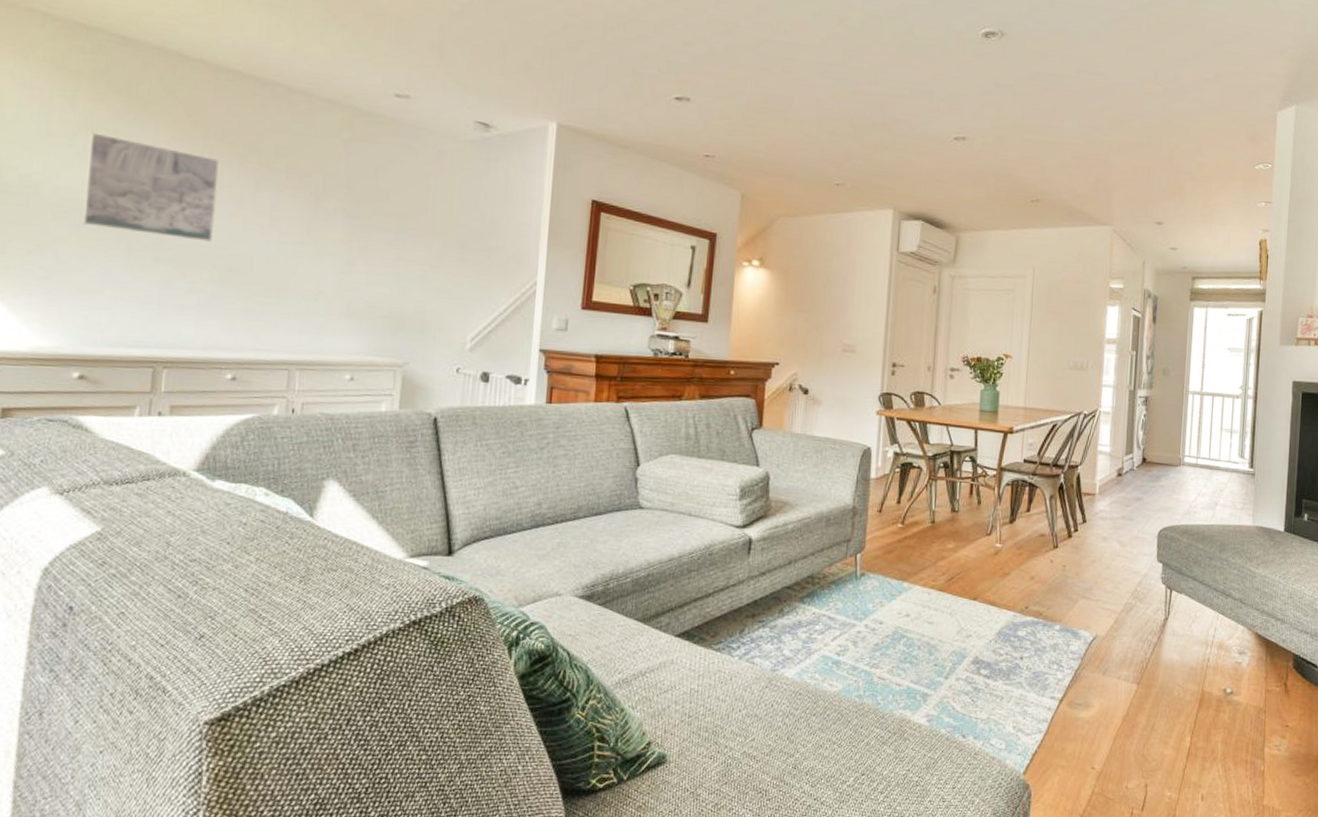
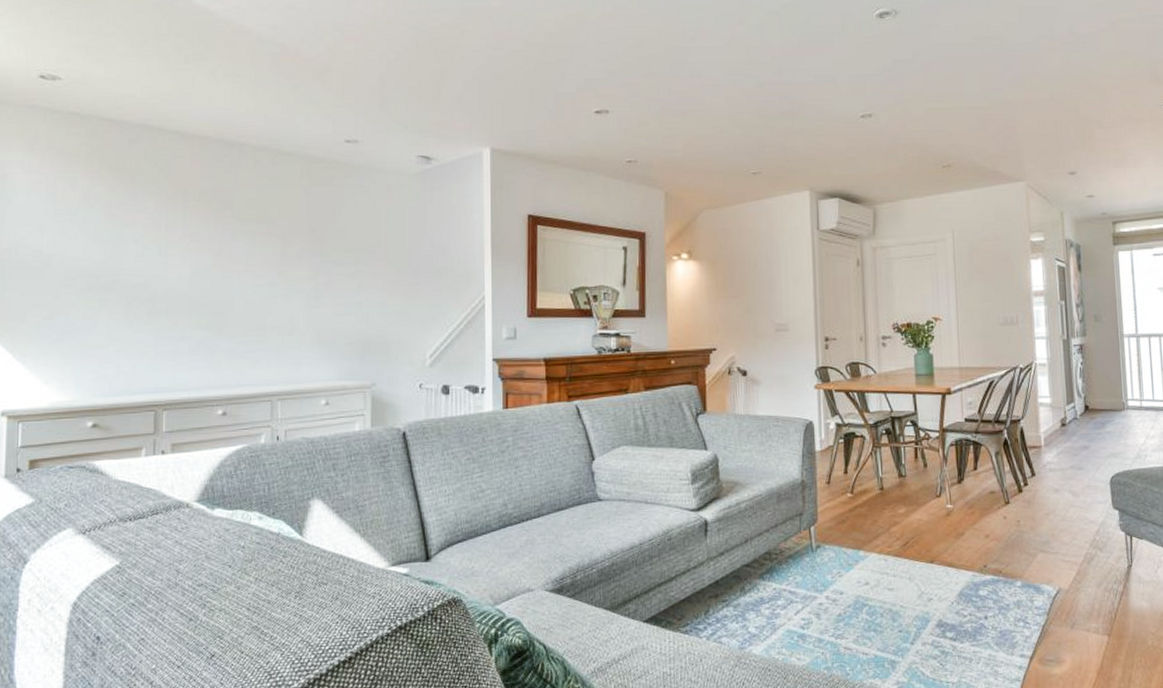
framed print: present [82,132,219,242] -> none [86,206,198,292]

